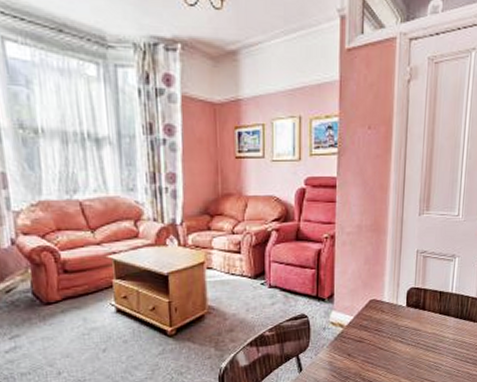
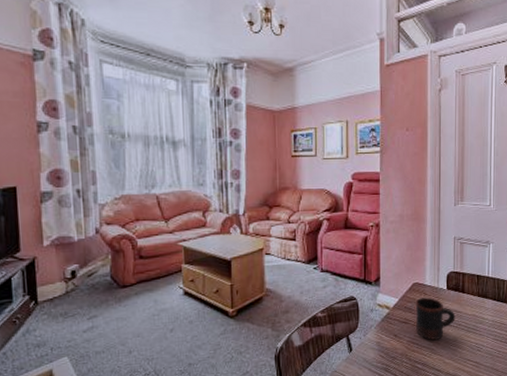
mug: none [371,315,414,359] -> present [415,297,455,340]

